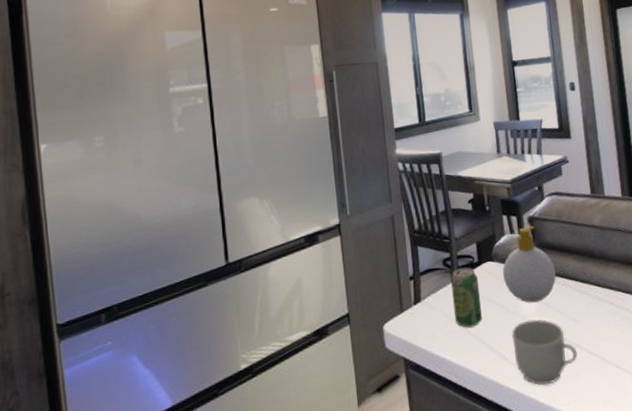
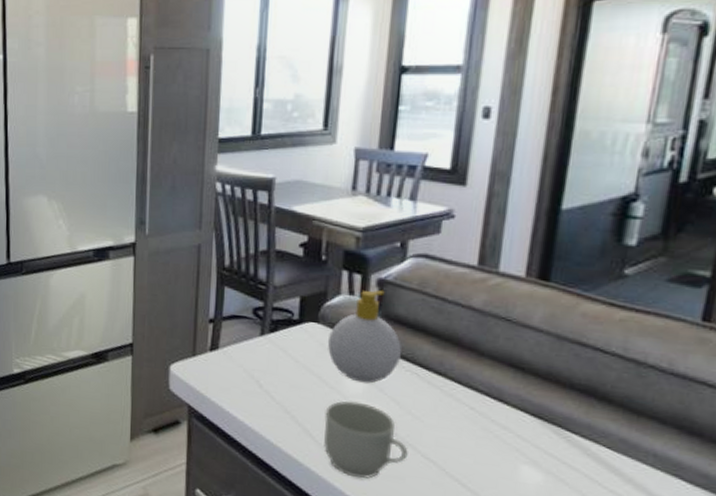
beverage can: present [450,267,483,328] -> none [256,321,295,392]

